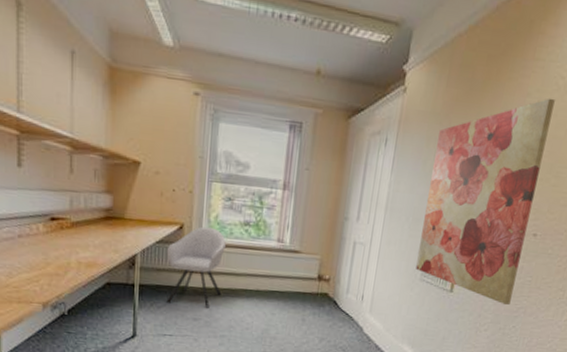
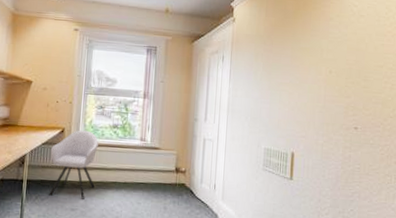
wall art: present [416,98,555,306] -> none [258,21,353,191]

